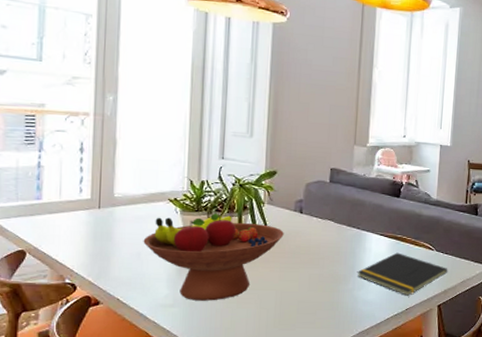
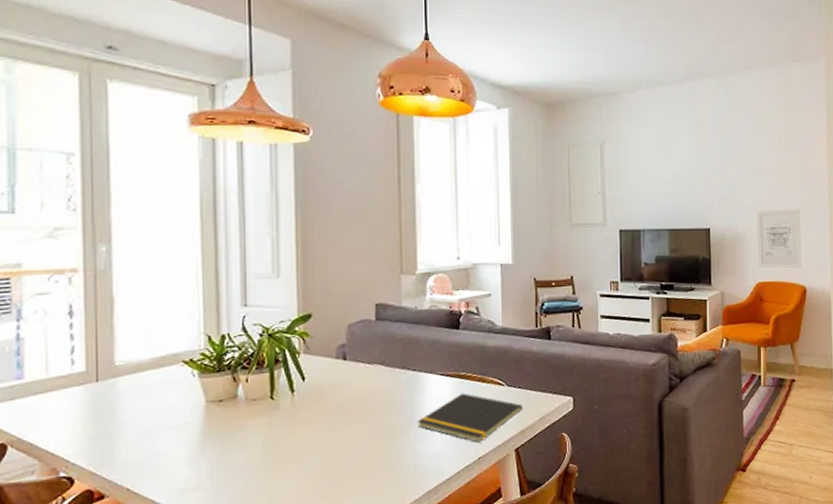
fruit bowl: present [143,213,284,301] -> none [154,371,326,479]

